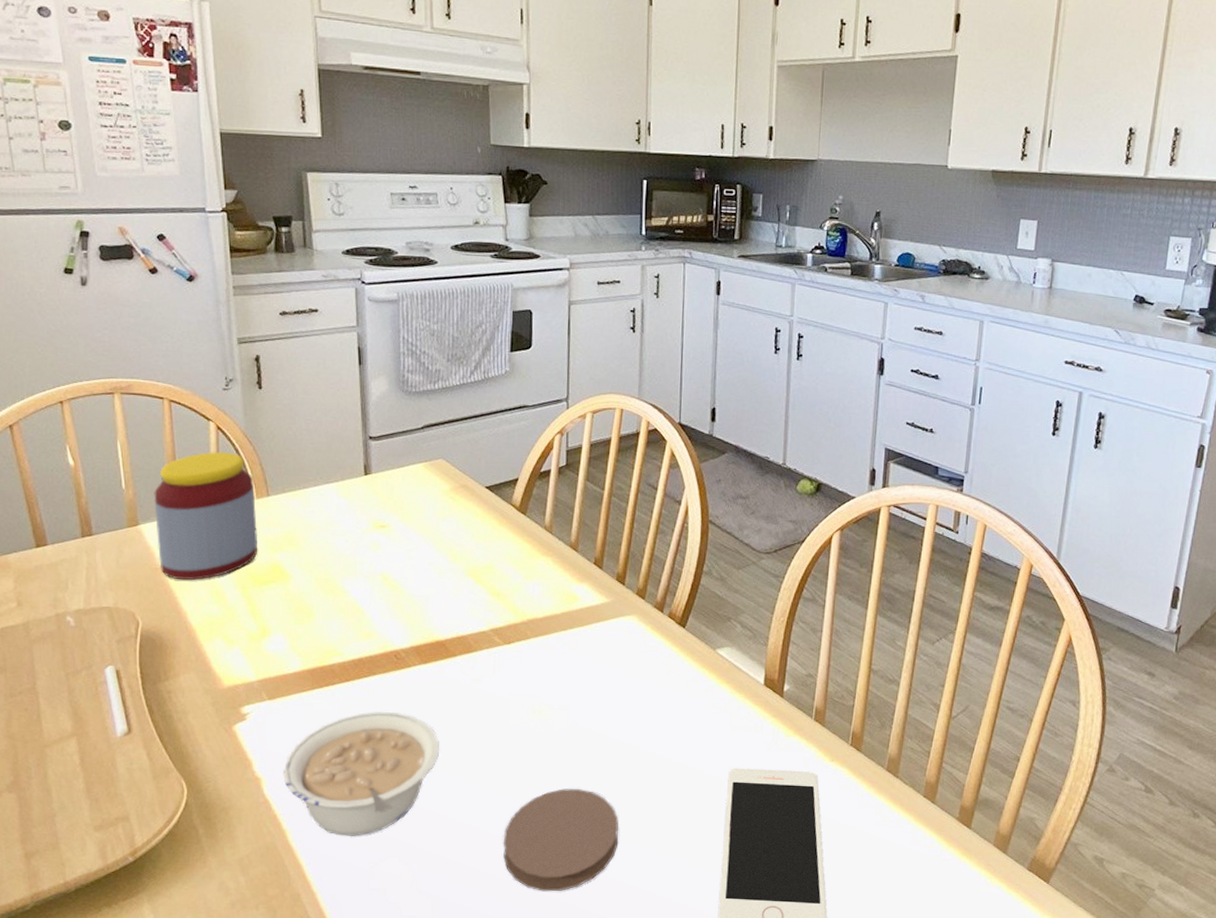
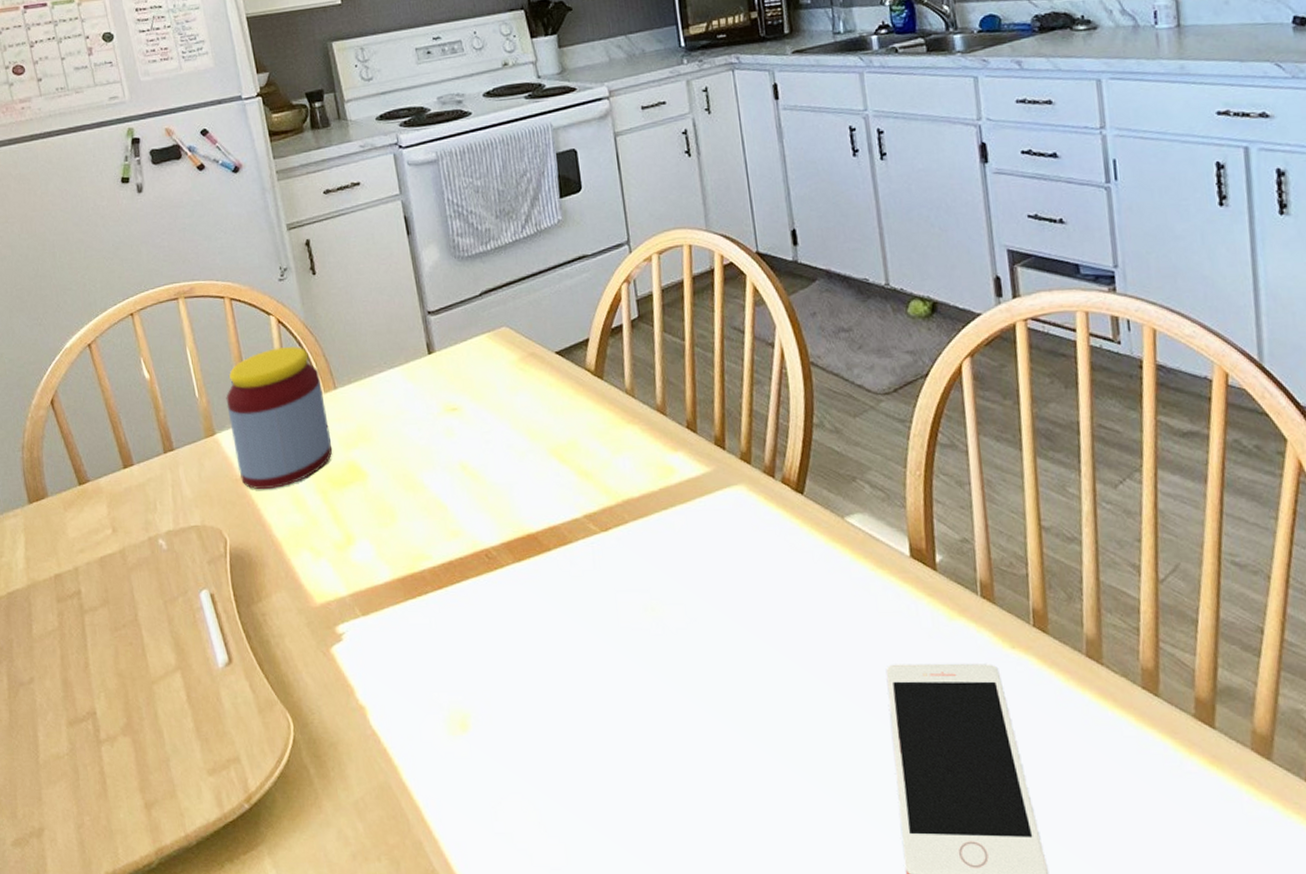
legume: present [283,712,439,837] -> none [387,621,548,772]
coaster: present [503,789,619,892] -> none [633,701,768,831]

